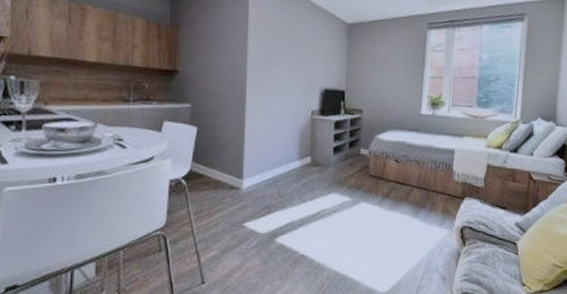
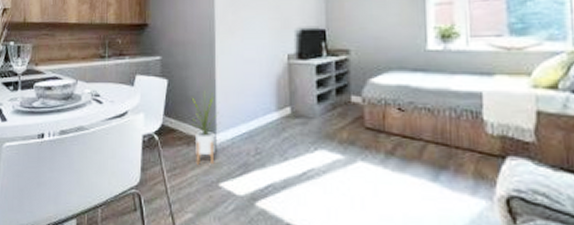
house plant: none [219,140,247,207] -> present [191,91,219,165]

